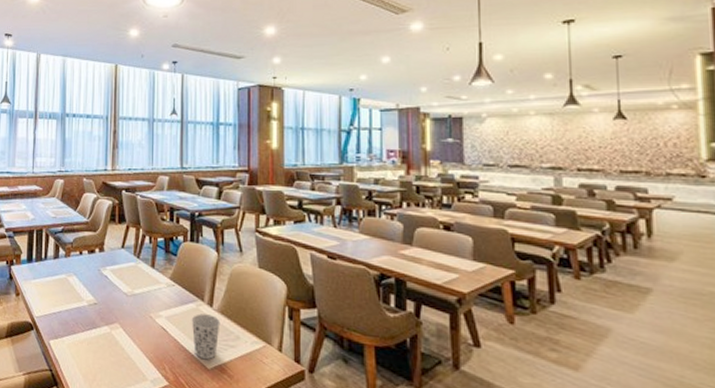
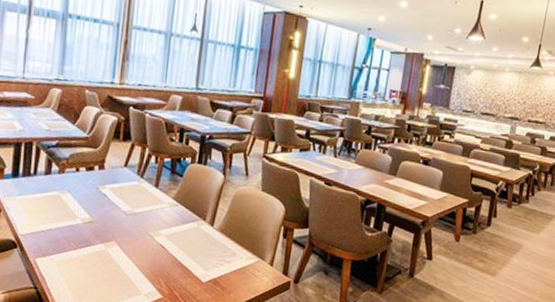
cup: present [191,313,220,359] -> none [191,232,220,274]

